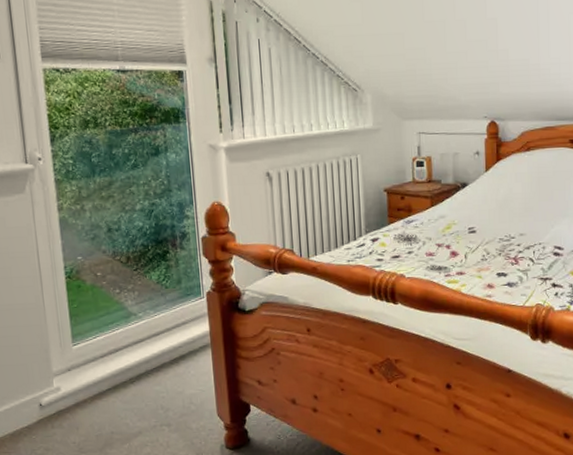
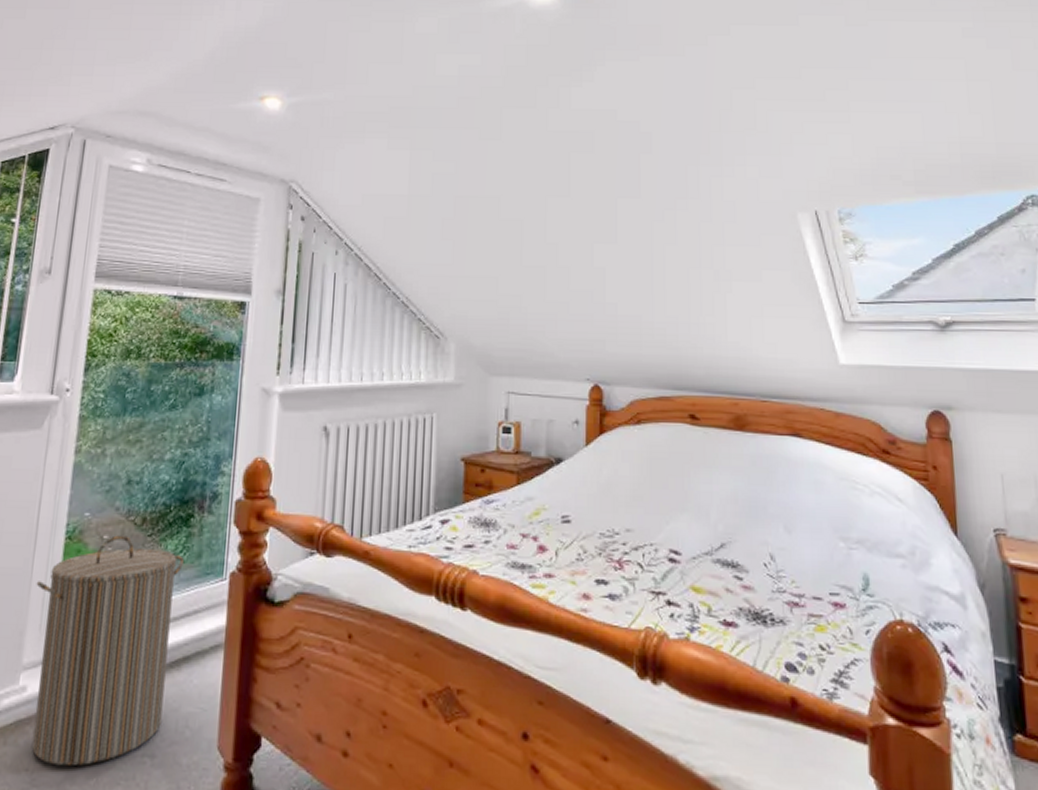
laundry hamper: none [49,272,171,438] -> present [31,535,184,767]

